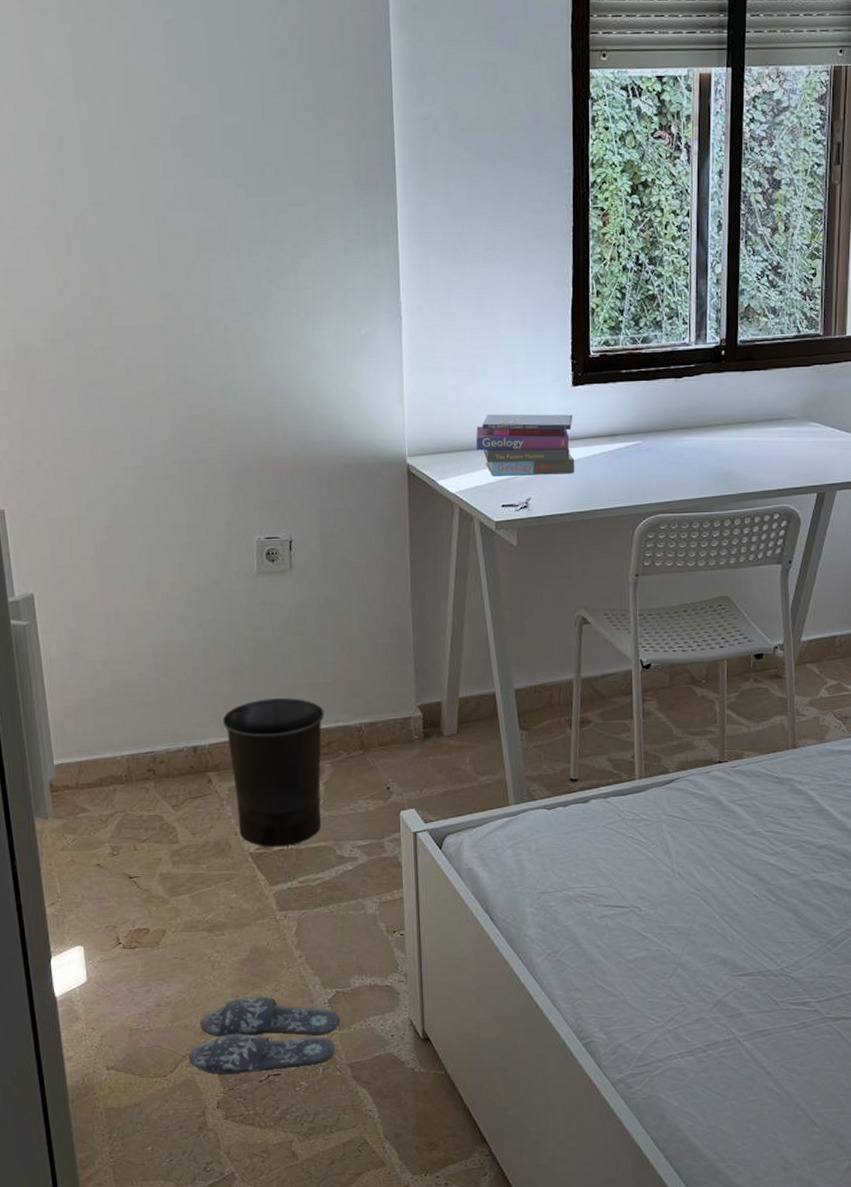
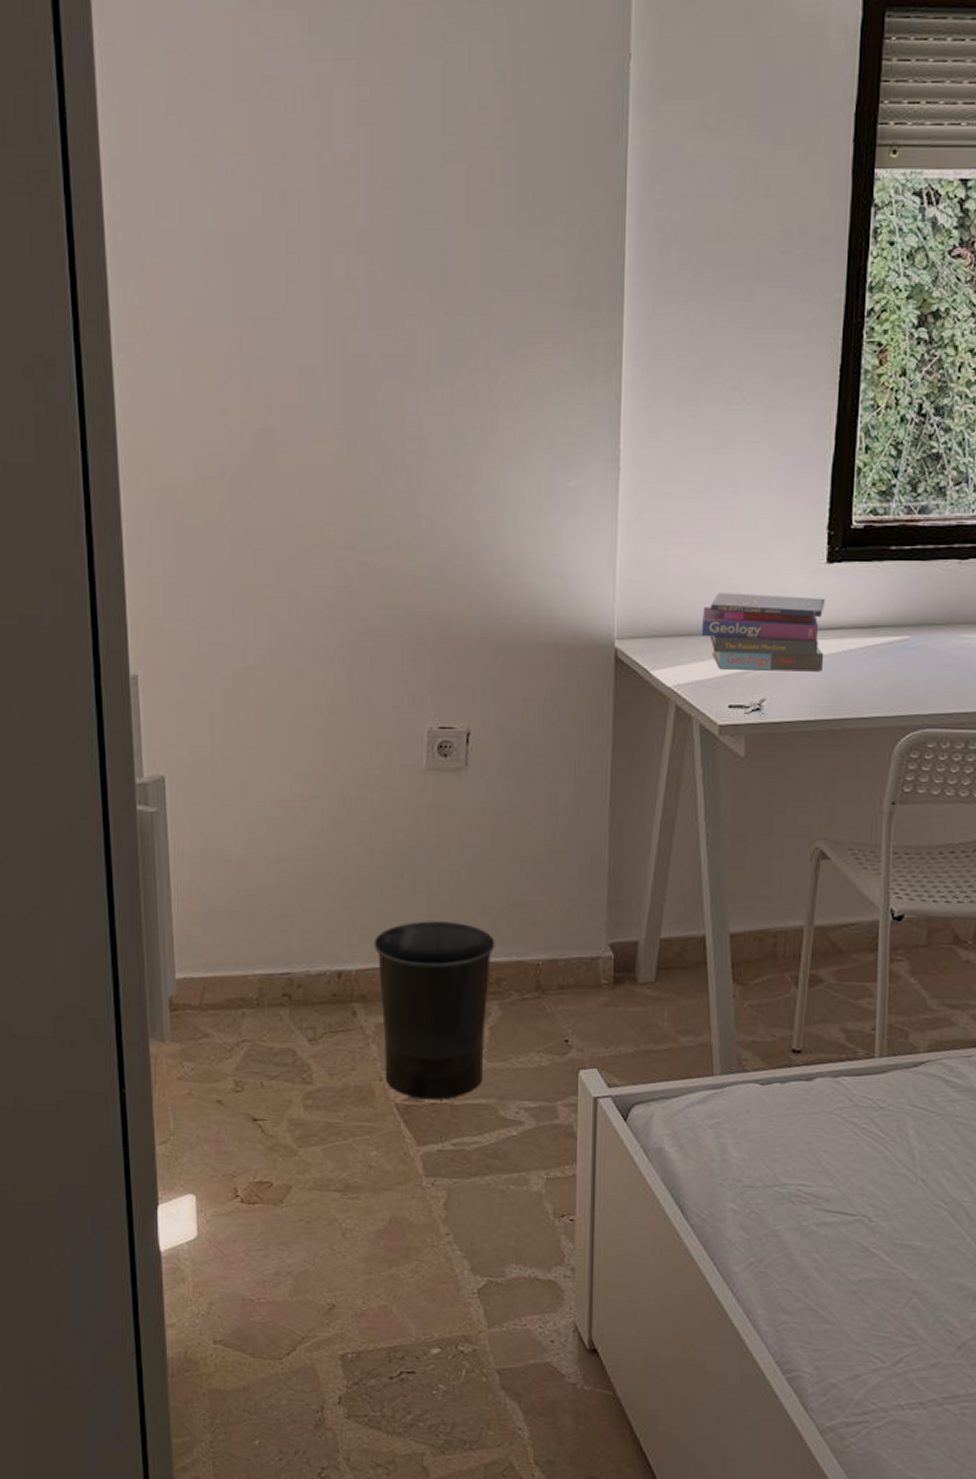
slippers: present [189,997,340,1074] -> none [310,1275,491,1366]

